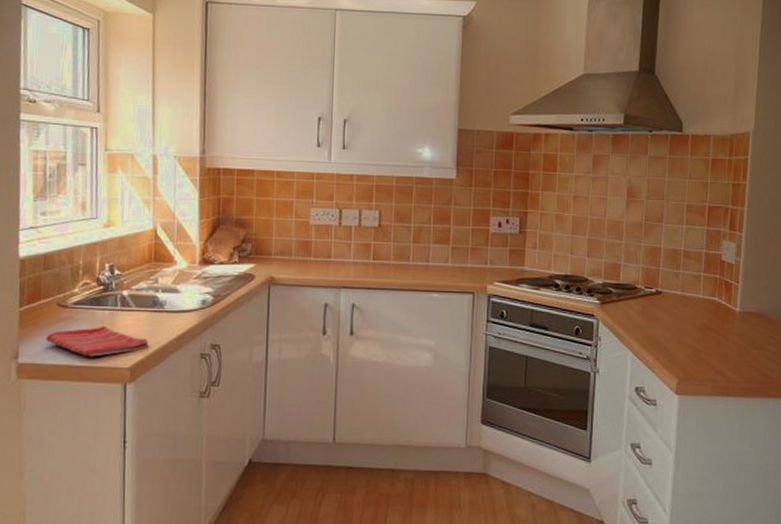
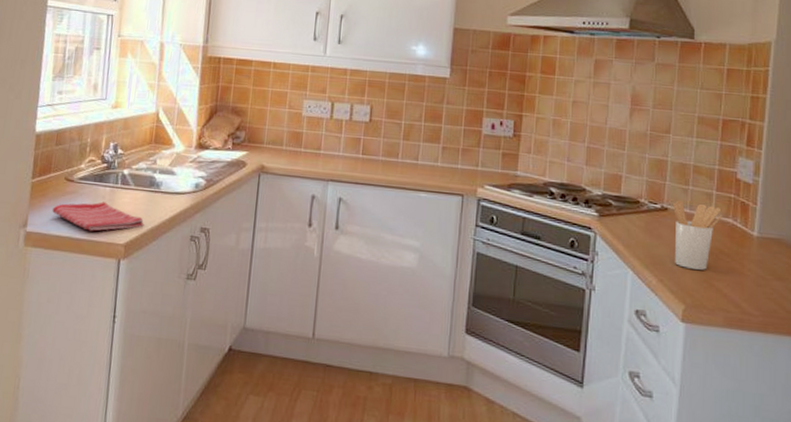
utensil holder: none [667,283,709,346] -> present [673,200,722,270]

